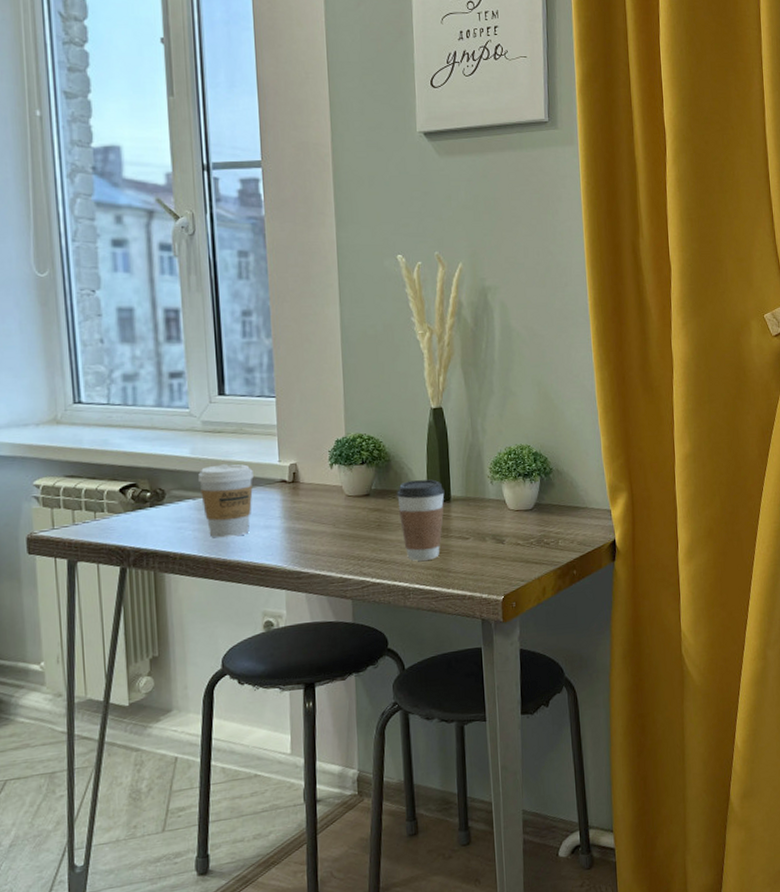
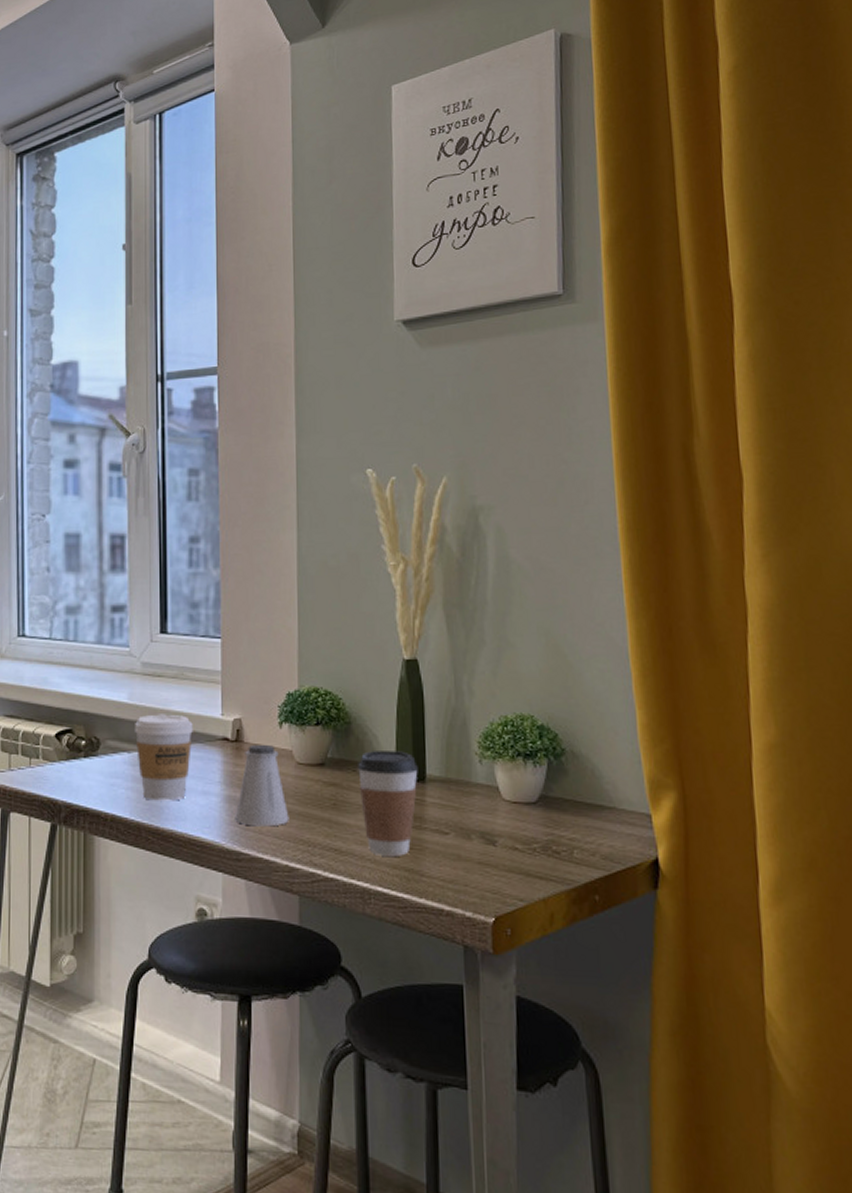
saltshaker: none [294,483,342,550] -> present [235,744,289,827]

